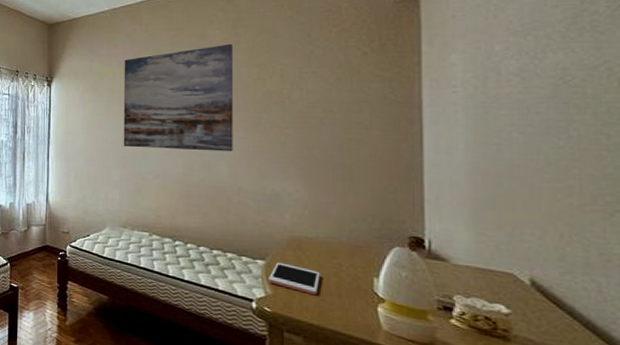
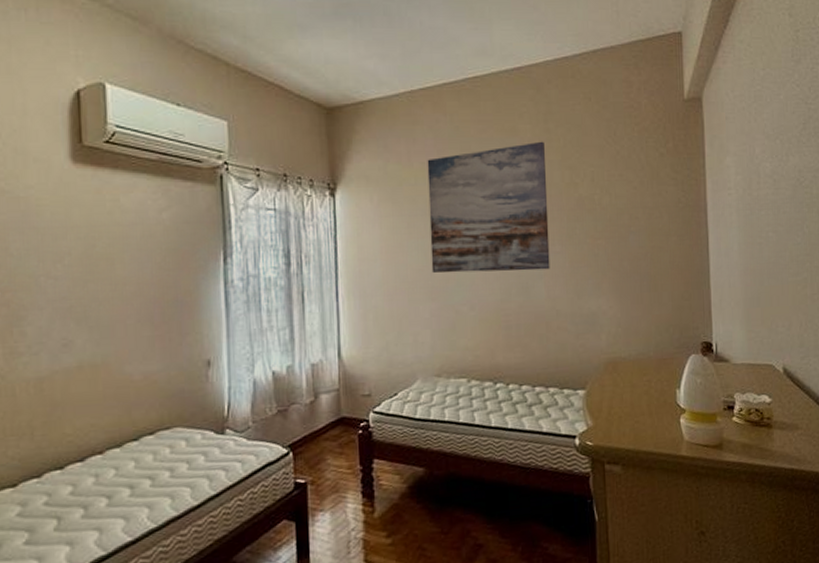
cell phone: present [269,262,320,296] -> none [589,389,634,419]

